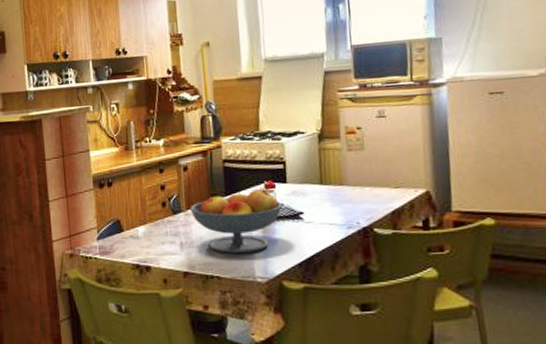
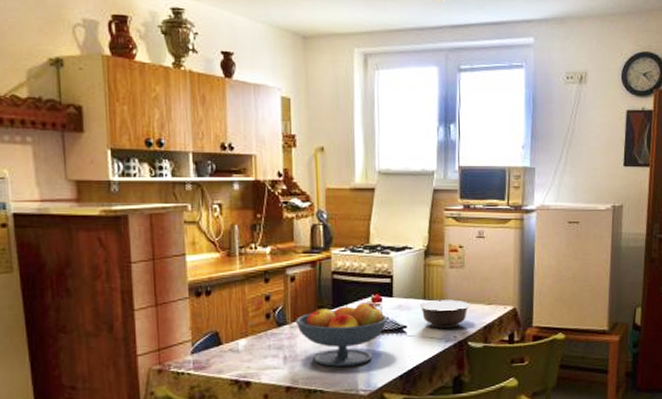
bowl: none [316,184,374,215] -> present [419,300,470,329]

